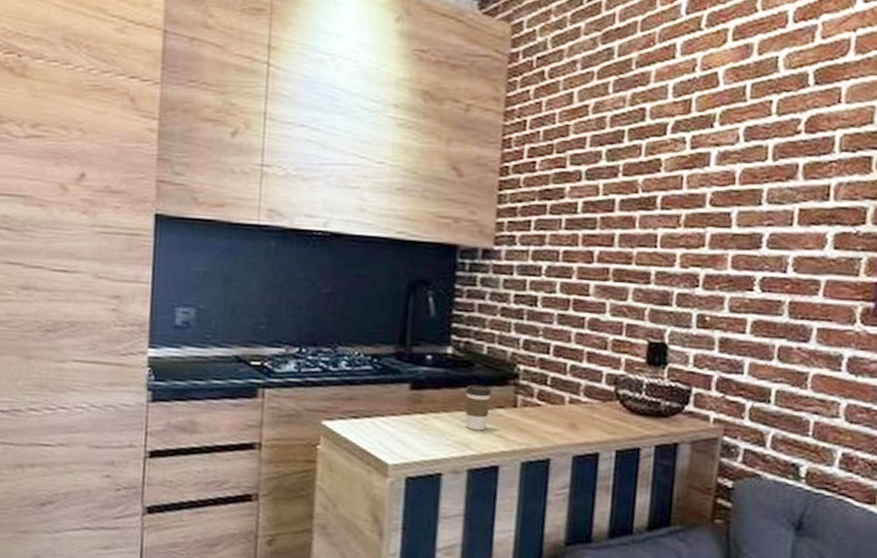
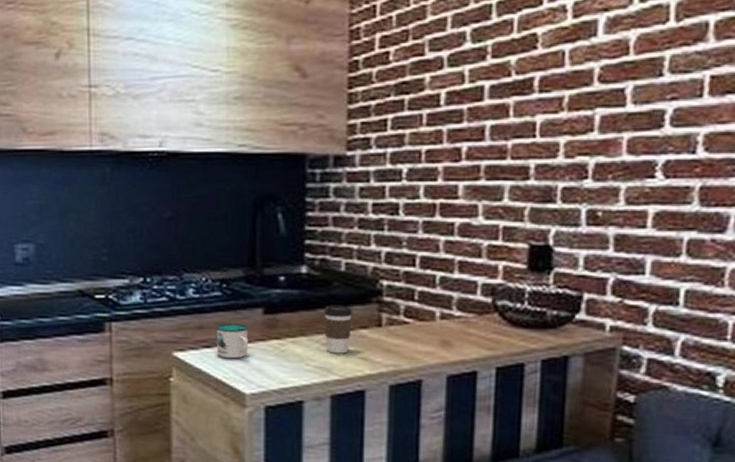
mug: none [363,396,396,431] -> present [216,324,249,359]

